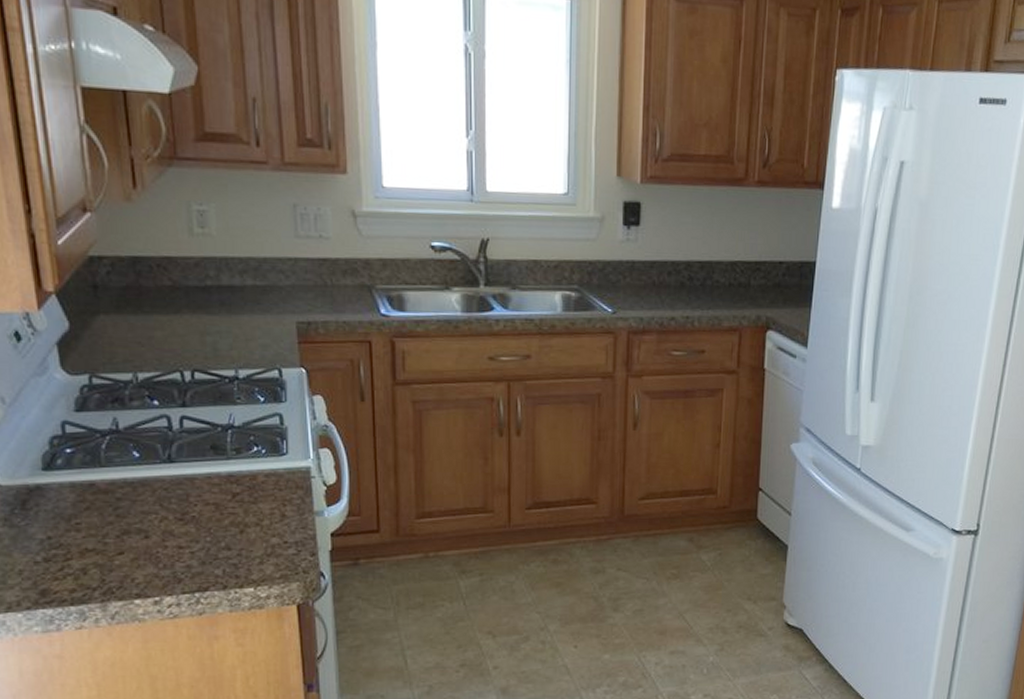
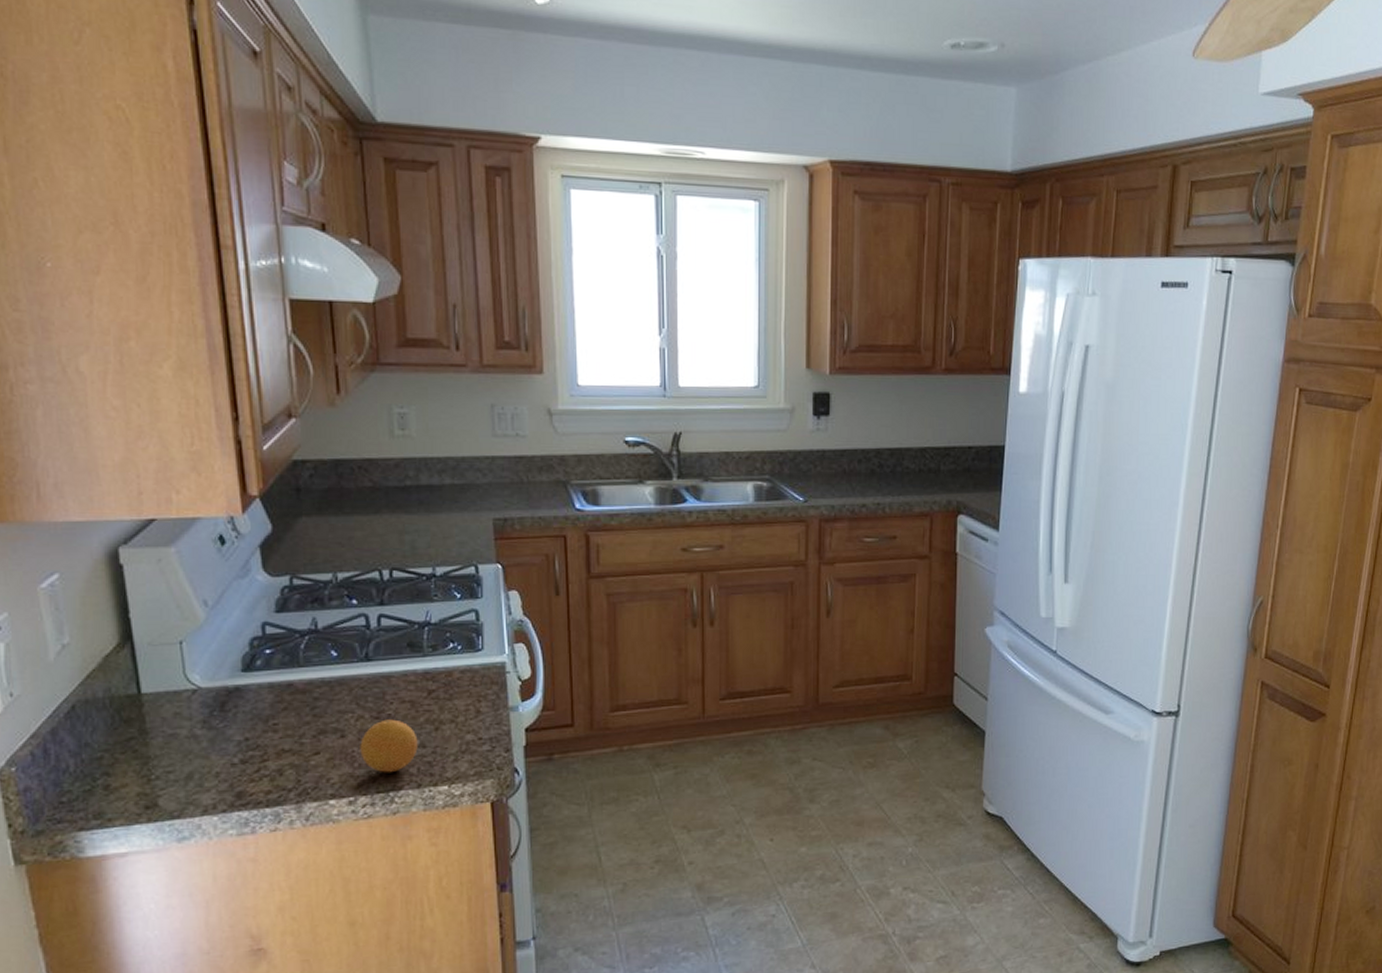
fruit: none [164,521,223,574] -> present [360,719,418,773]

